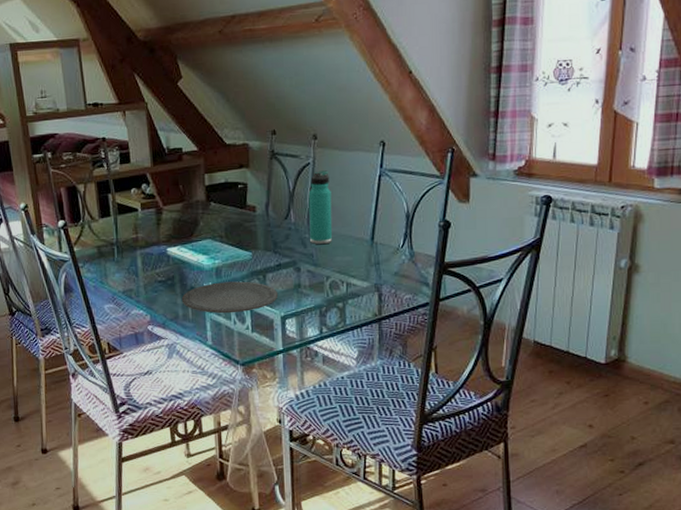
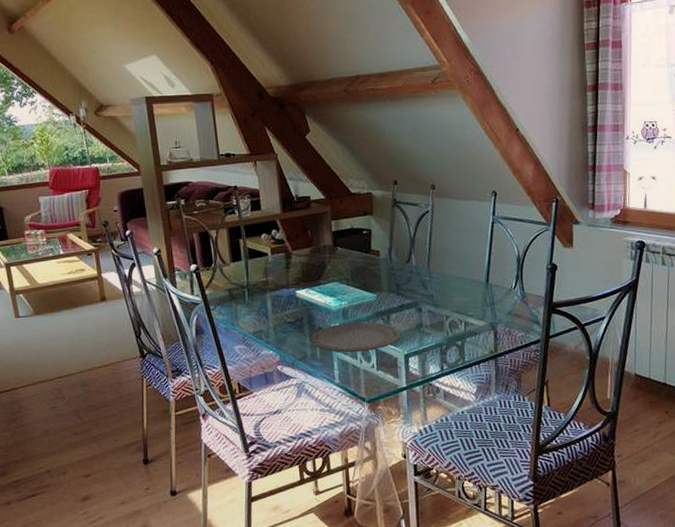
thermos bottle: present [308,170,333,244] -> none [428,218,451,286]

